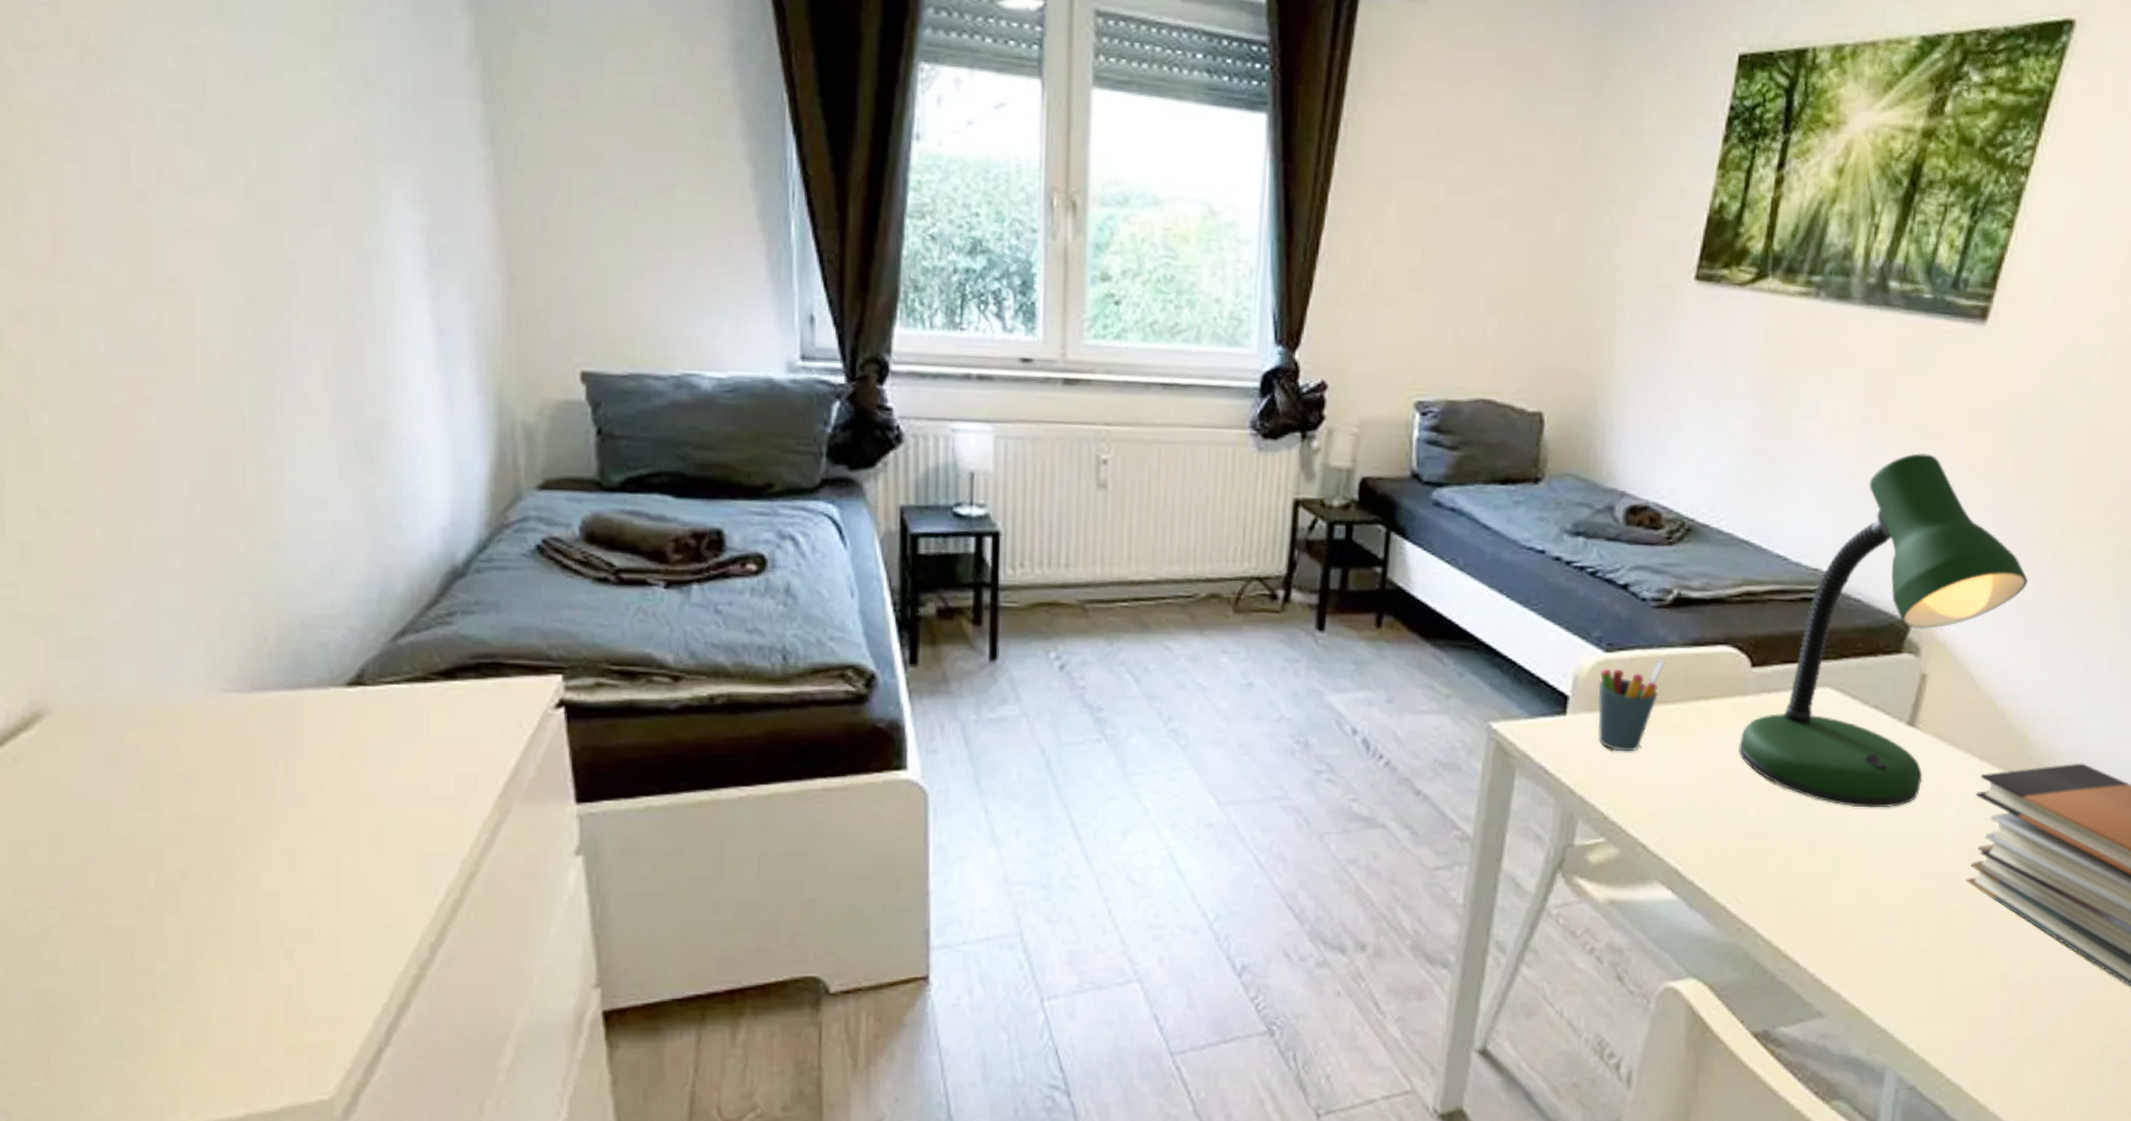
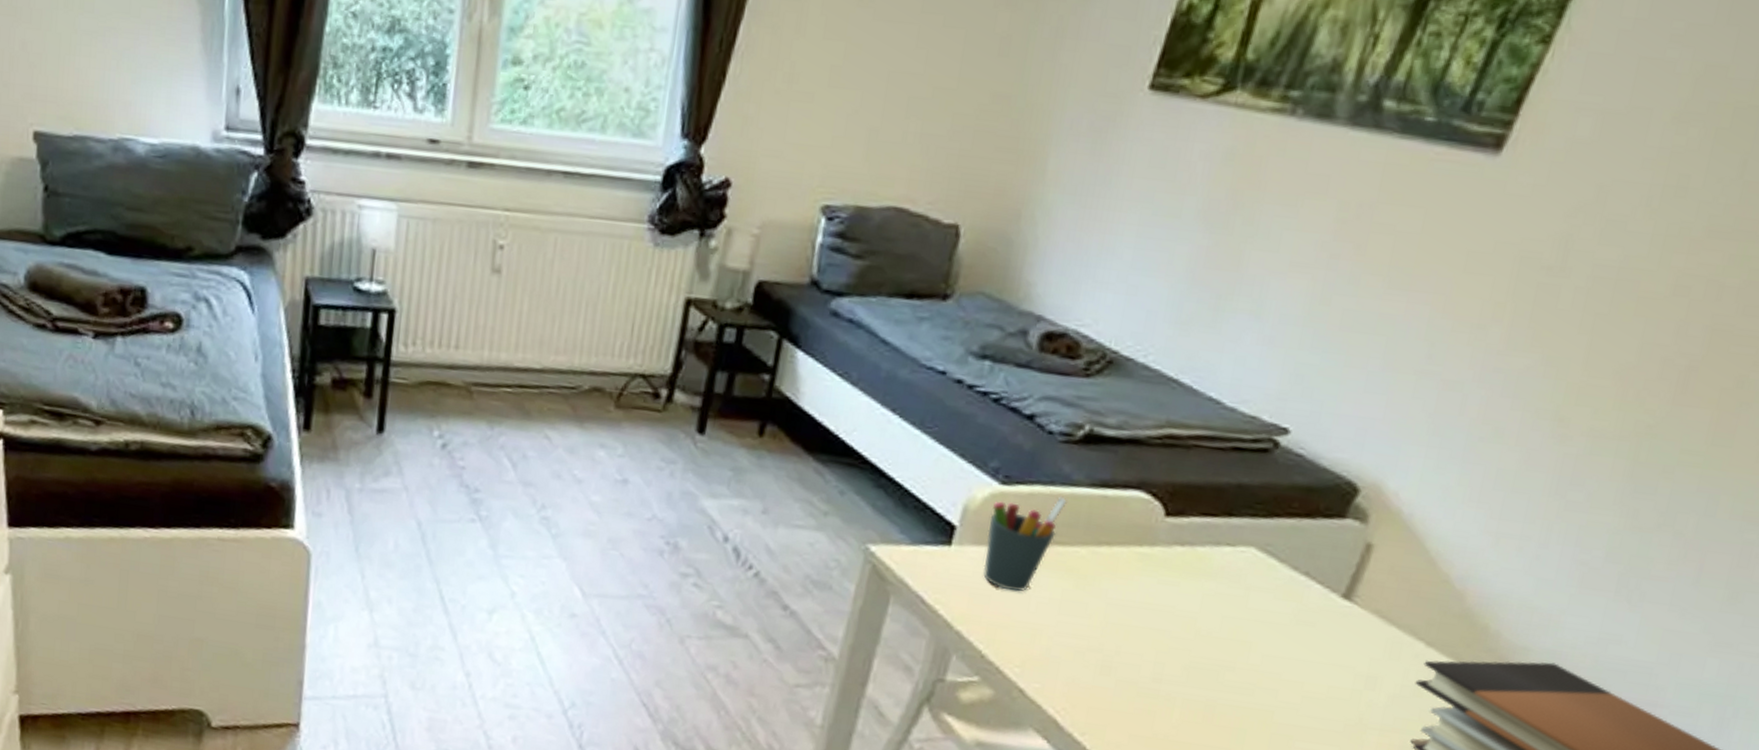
desk lamp: present [1738,453,2028,808] -> none [1139,297,1514,684]

